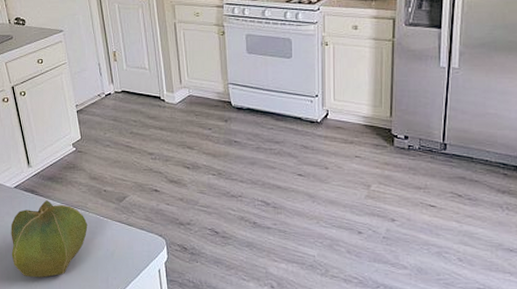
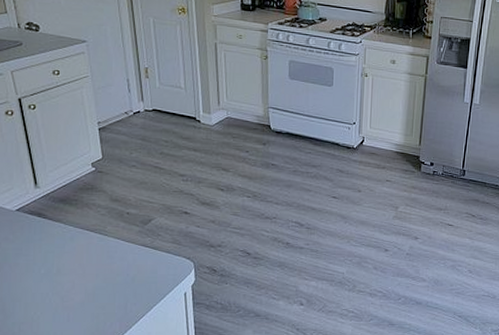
cabbage: present [11,200,88,278] -> none [8,224,106,309]

